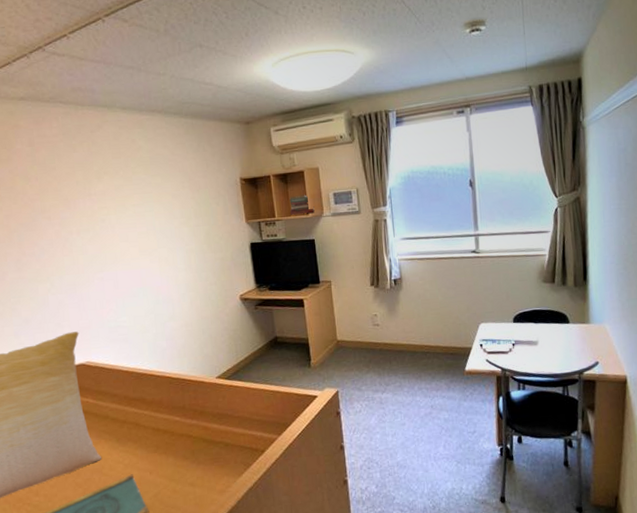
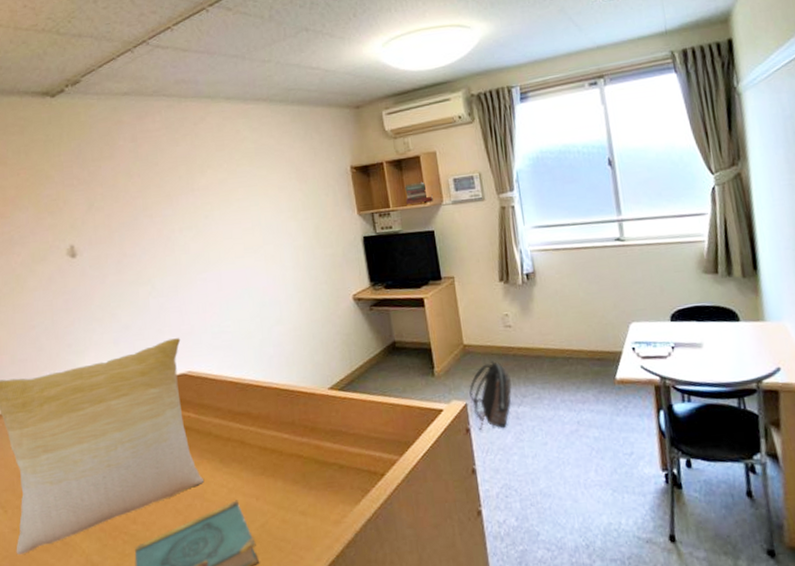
backpack: none [341,354,378,413] -> present [469,360,513,430]

